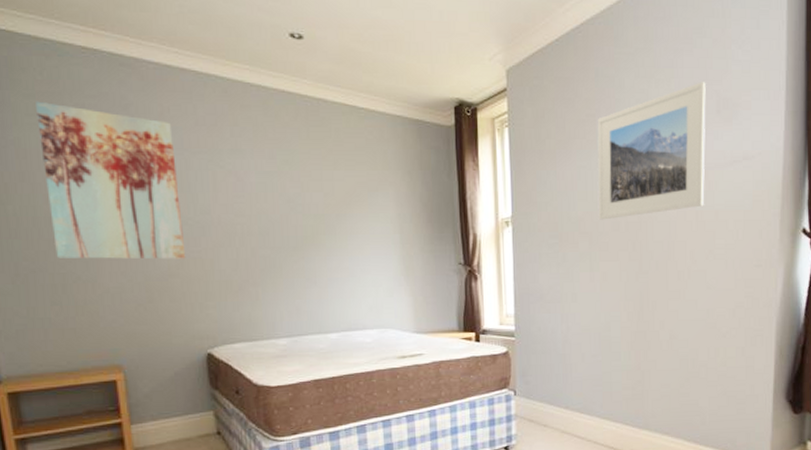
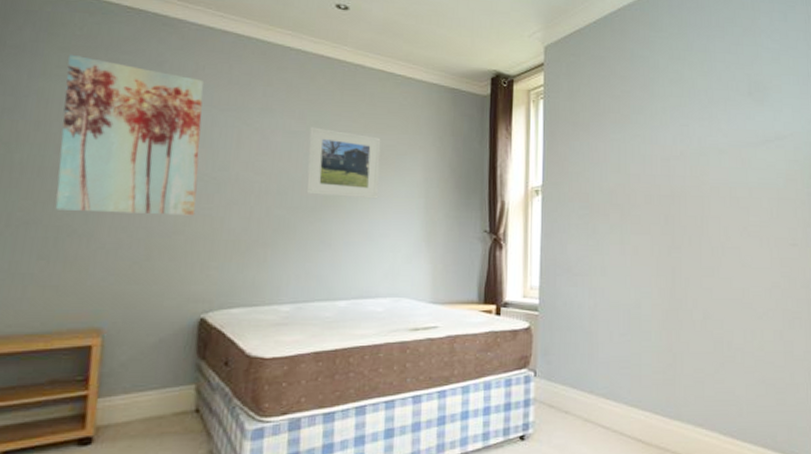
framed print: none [281,167,356,236] -> present [306,127,381,199]
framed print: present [597,82,706,220] -> none [630,66,738,193]

